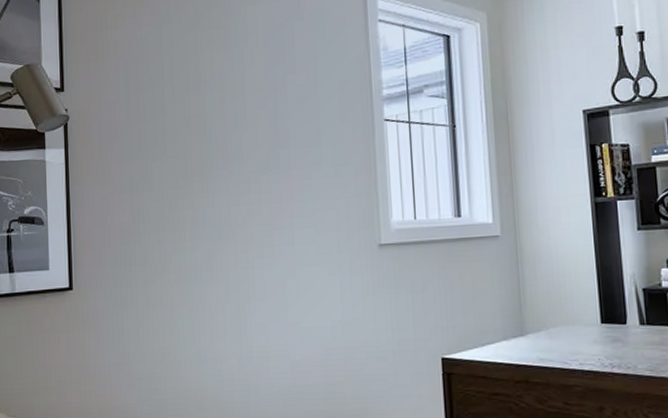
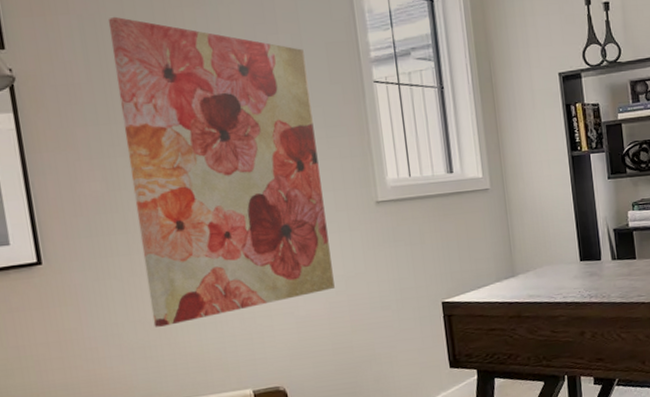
wall art: none [148,60,332,359] -> present [107,16,335,327]

